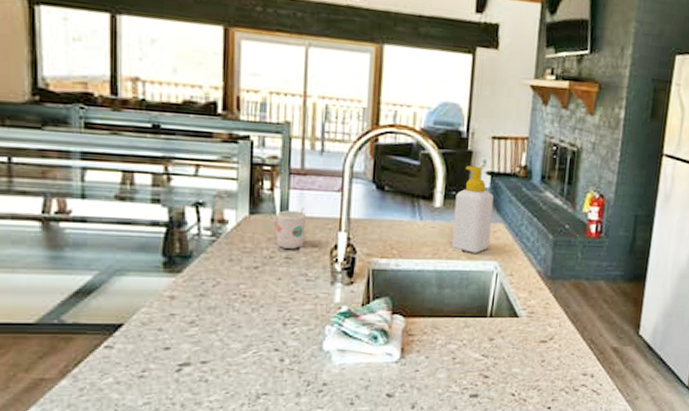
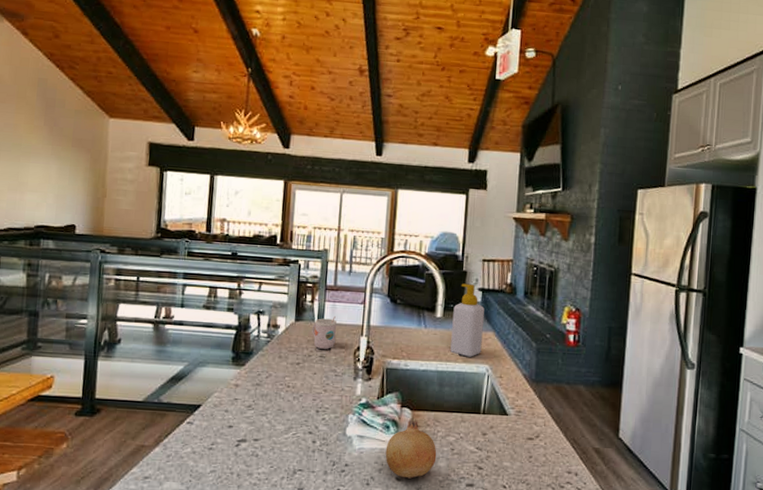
fruit: none [373,329,436,394] -> present [385,420,437,479]

